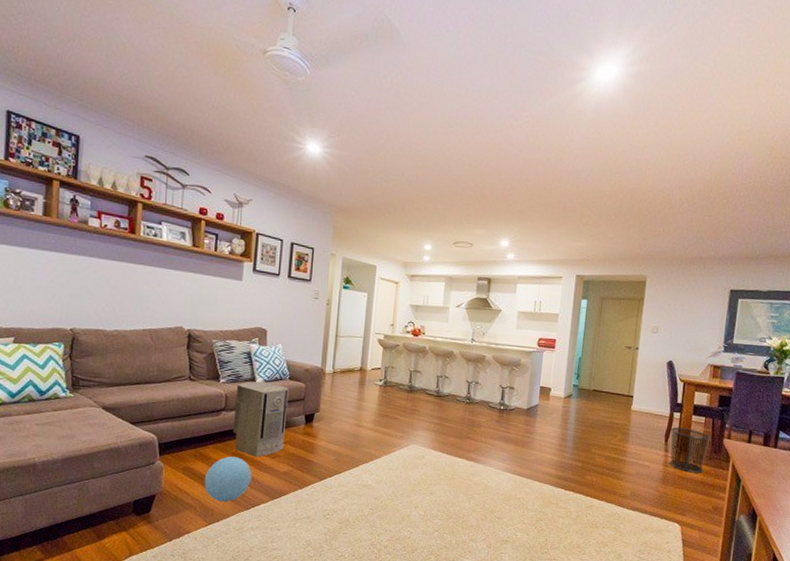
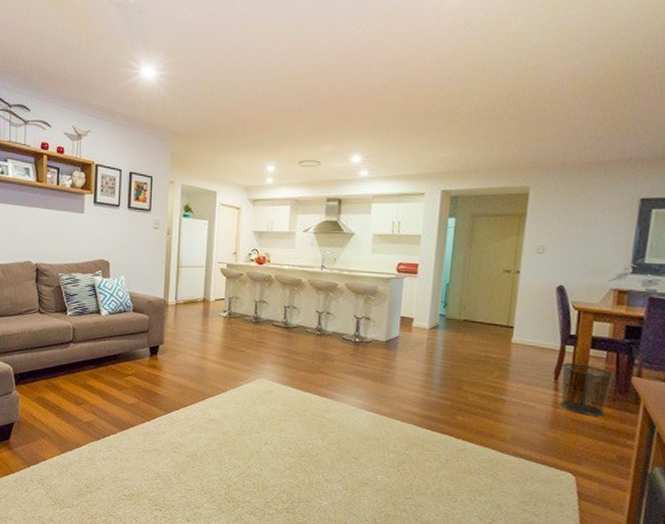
ball: present [204,456,252,502] -> none [57,387,100,432]
air purifier: present [232,381,289,457] -> none [81,313,133,389]

